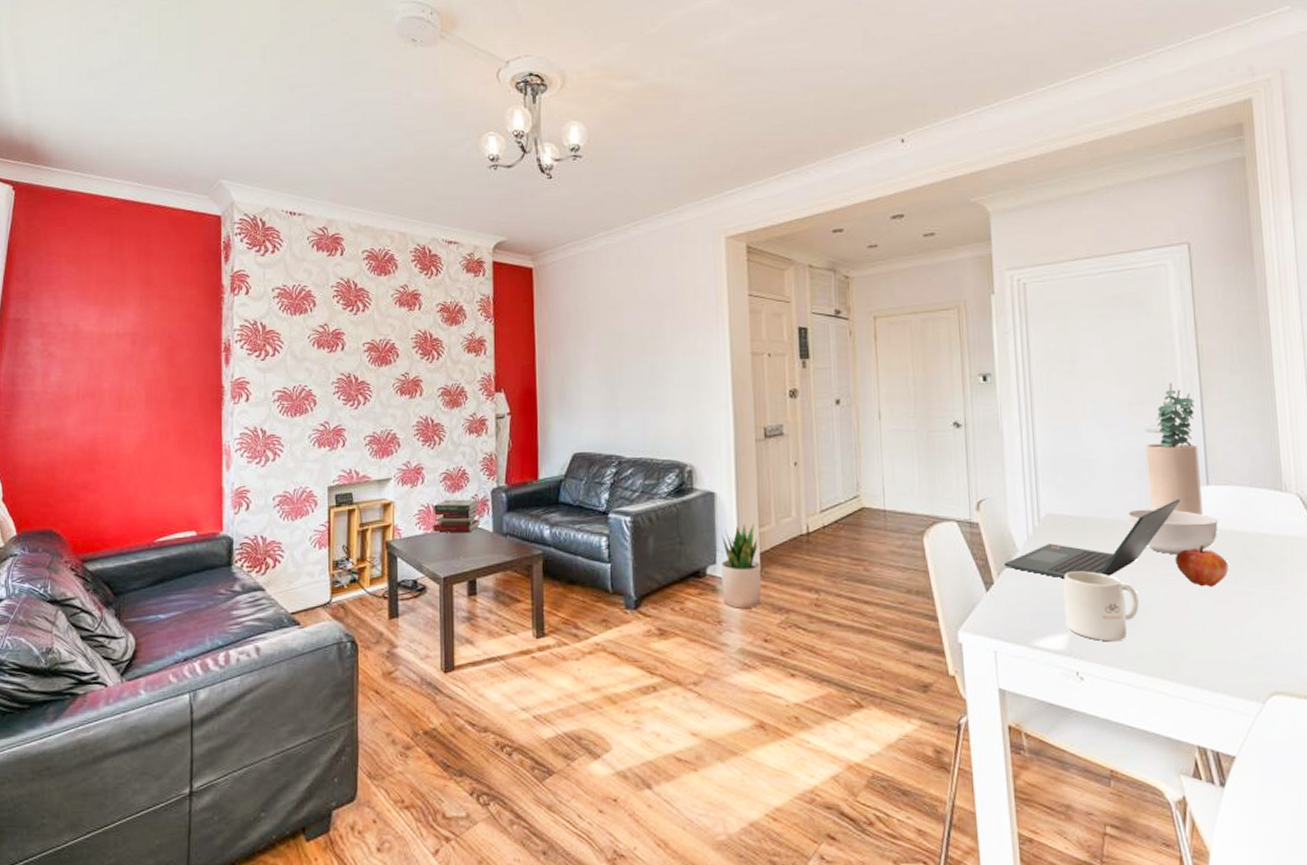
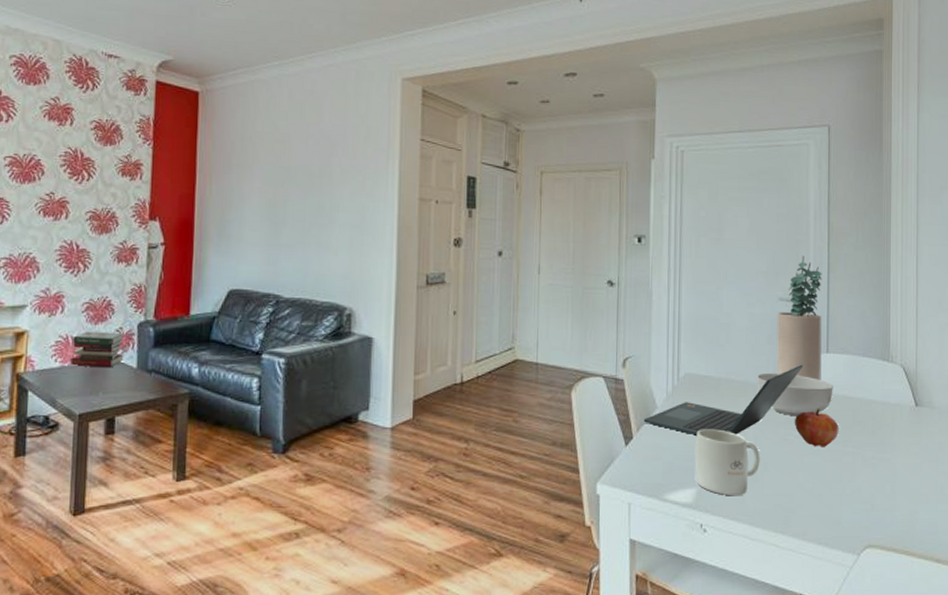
planter: present [721,523,761,608] -> none [373,370,413,456]

